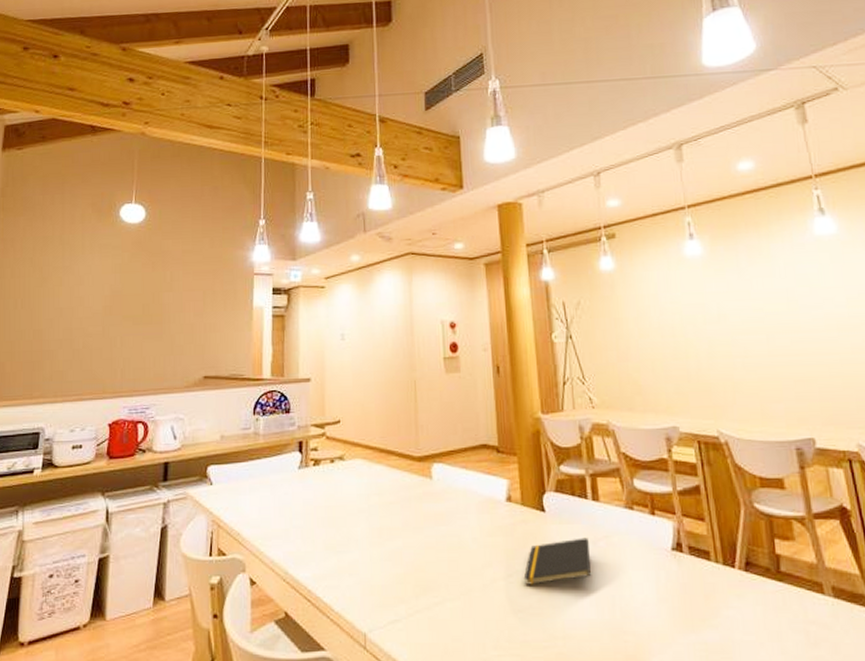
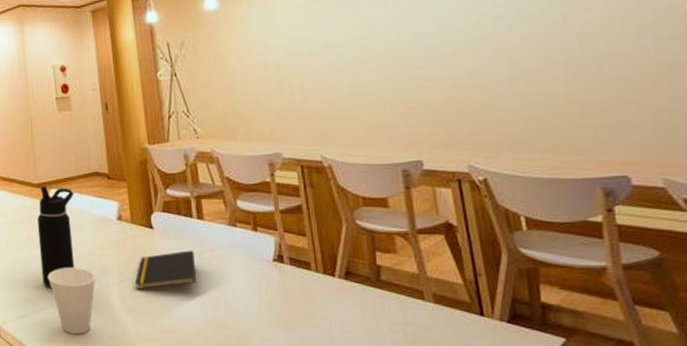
water bottle: none [416,460,460,586] -> present [37,186,75,289]
cup: none [425,559,480,643] -> present [48,268,96,334]

